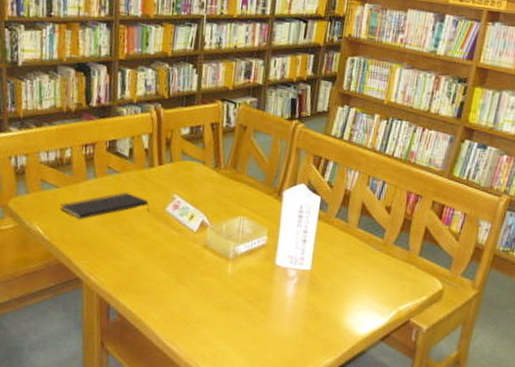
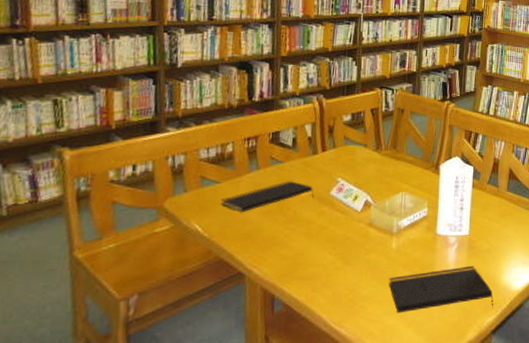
notepad: none [222,302,333,350] -> present [388,265,494,314]

